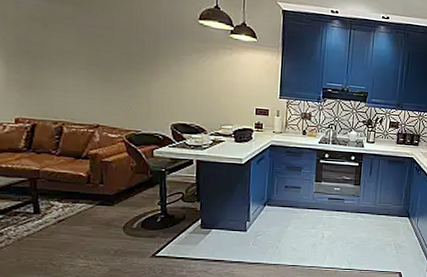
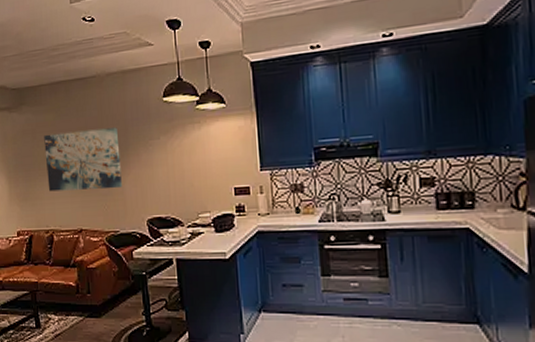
wall art: none [58,26,149,93] -> present [44,127,122,192]

